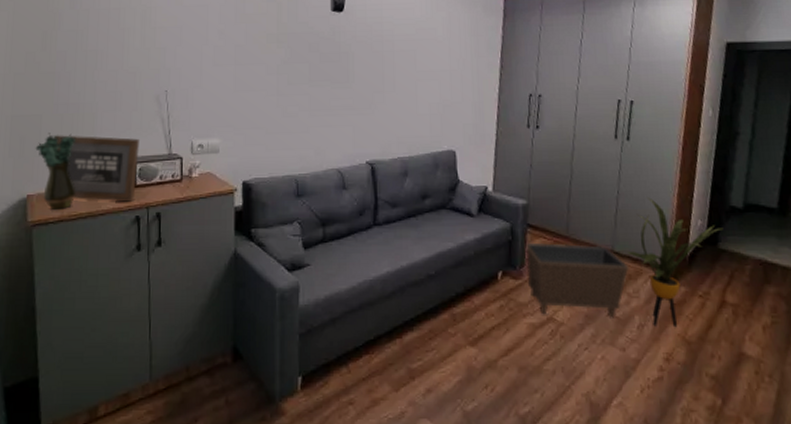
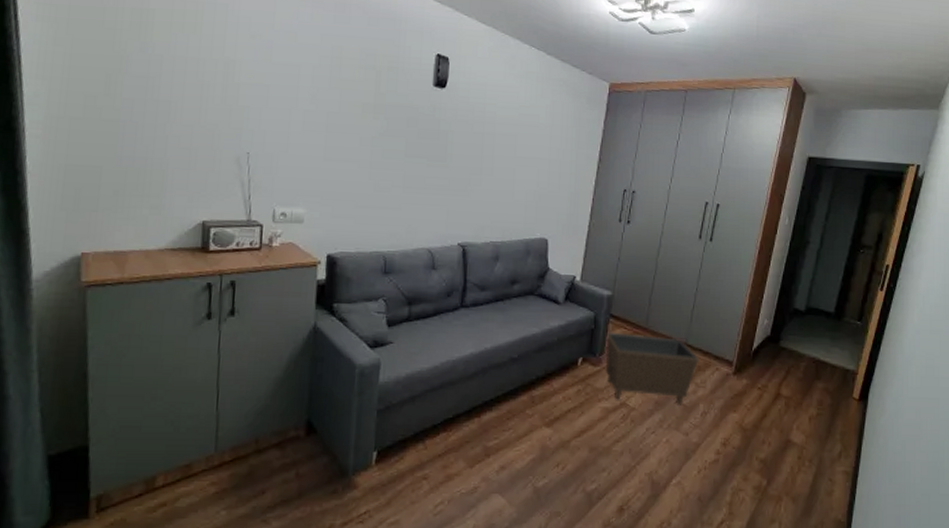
vase: present [35,133,77,209] -> none [93,187,141,271]
picture frame: present [54,134,139,202] -> none [116,189,215,268]
house plant: present [626,197,723,328] -> none [698,296,786,416]

